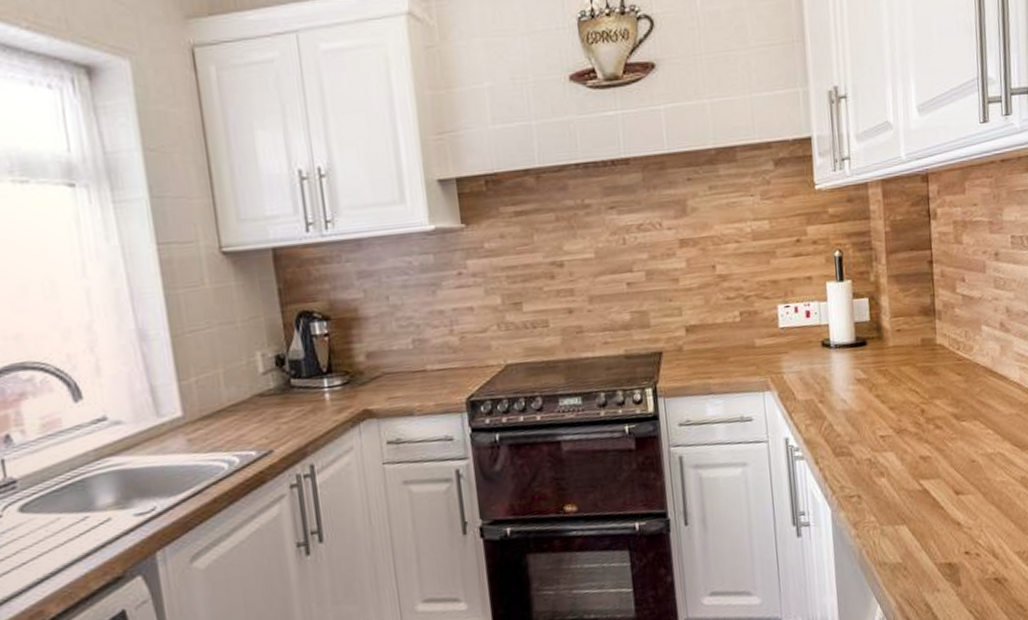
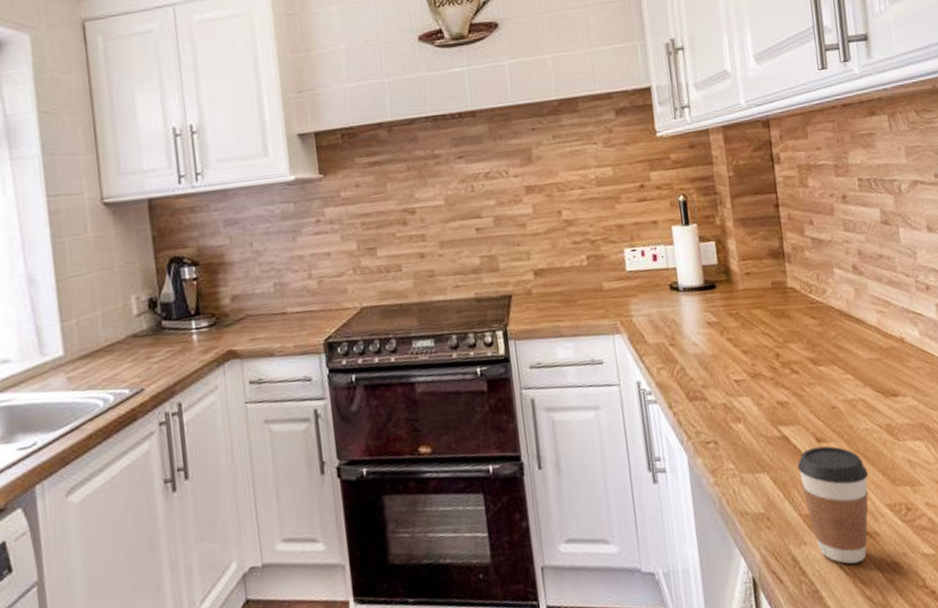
coffee cup: none [935,498,1002,609] -> present [797,445,869,564]

